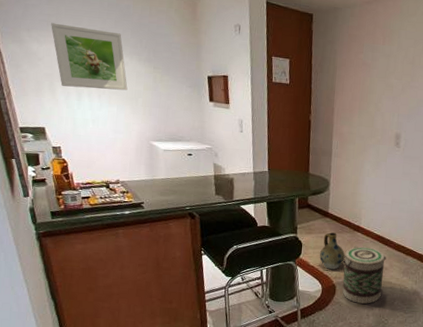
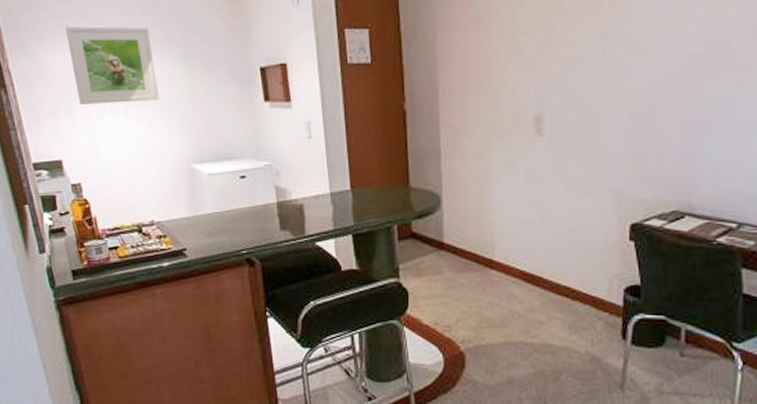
ceramic jug: present [319,232,346,270] -> none [436,272,475,329]
basket: present [342,246,386,304] -> none [471,290,540,381]

